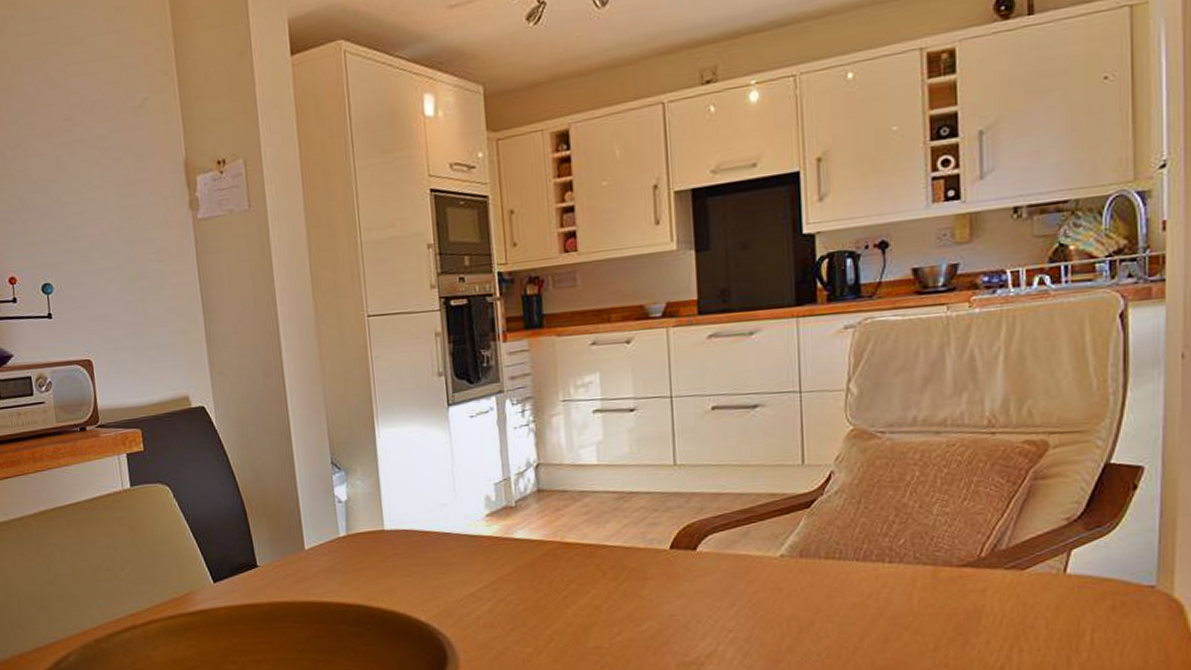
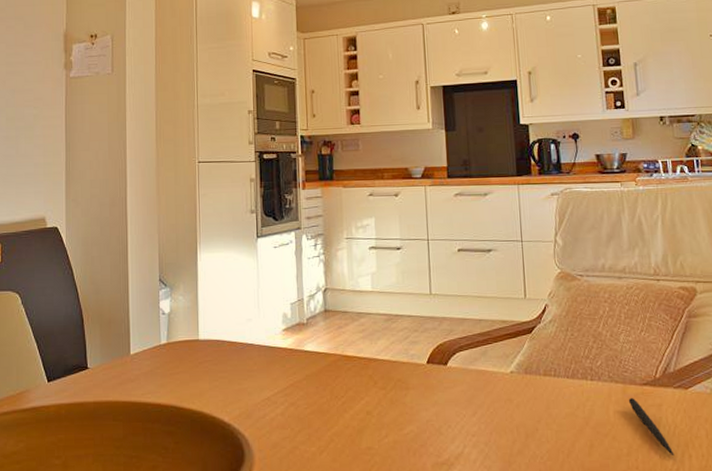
pen: none [939,583,999,651] -> present [628,398,675,457]

